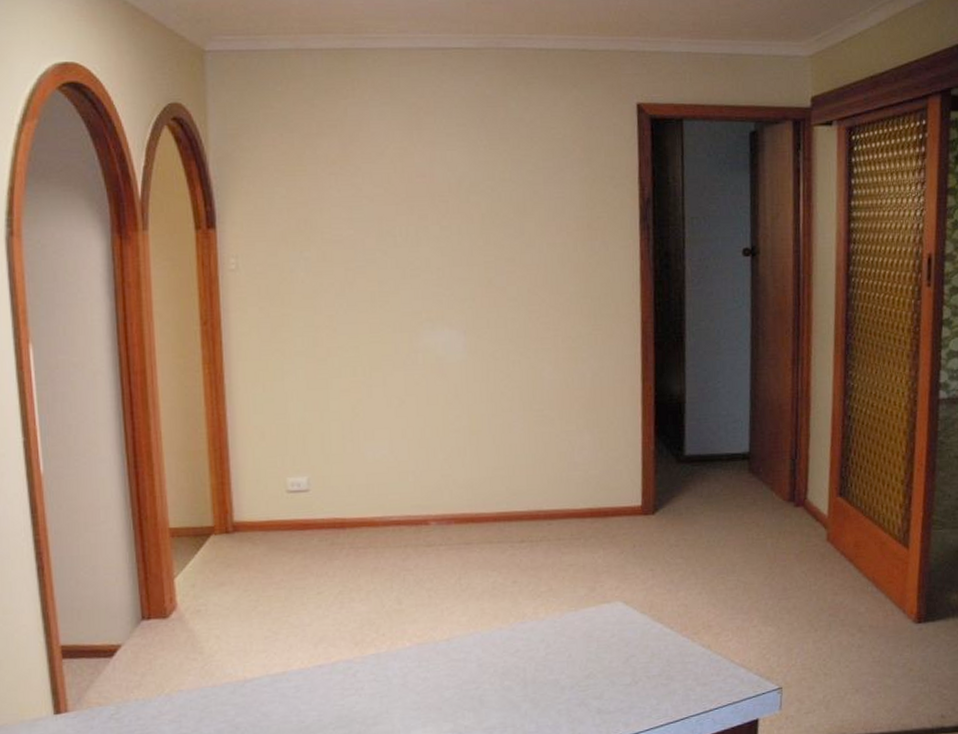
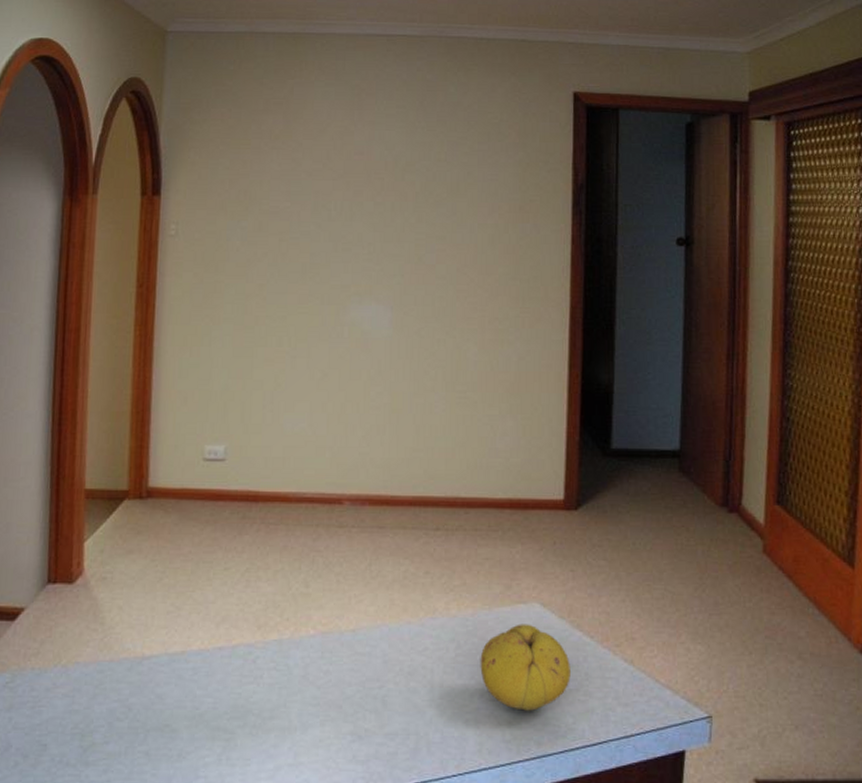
fruit: none [569,620,654,698] -> present [480,624,571,711]

